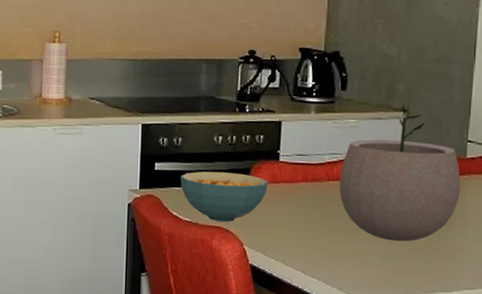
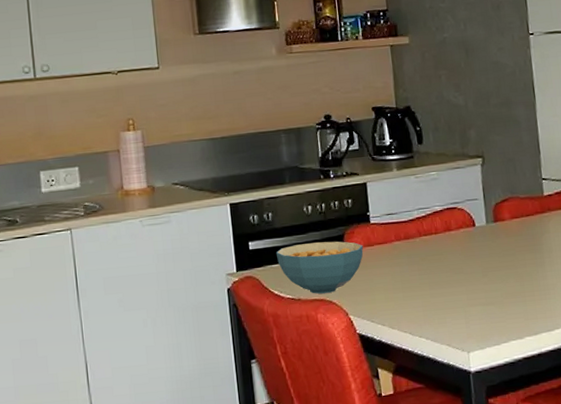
plant pot: present [339,106,461,242] -> none [430,152,544,288]

